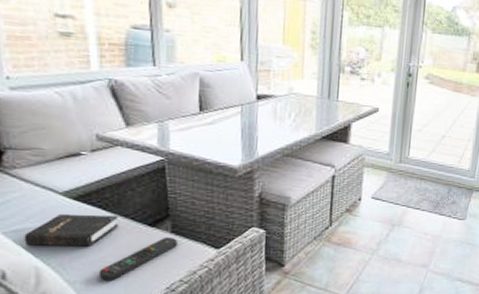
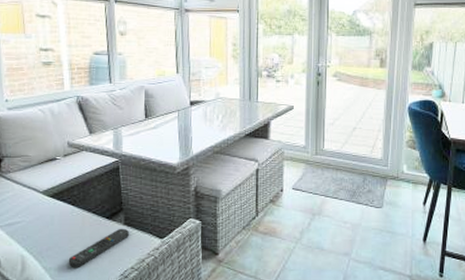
hardback book: present [24,213,119,247] -> none [14,209,84,237]

